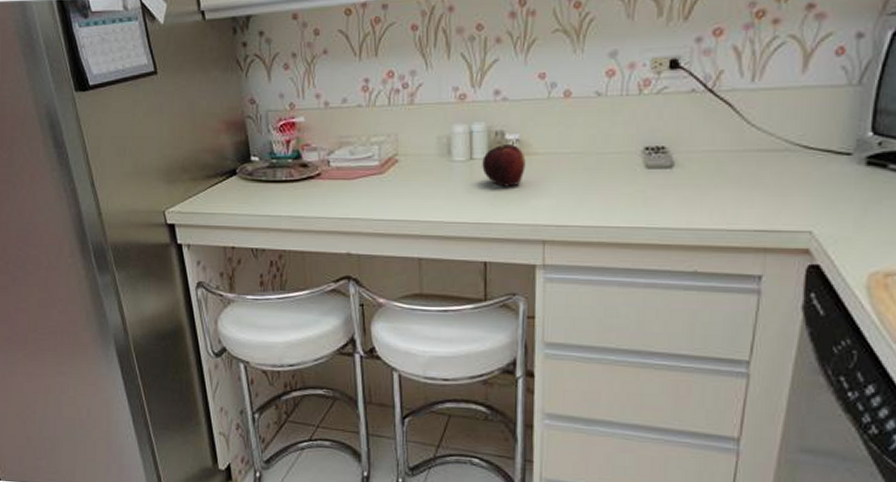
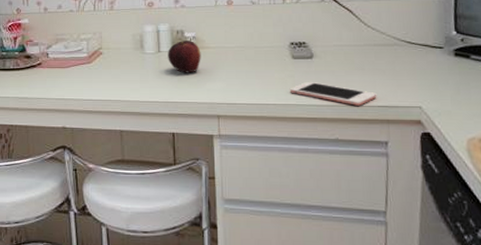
cell phone: none [638,197,754,230] -> present [289,81,377,106]

